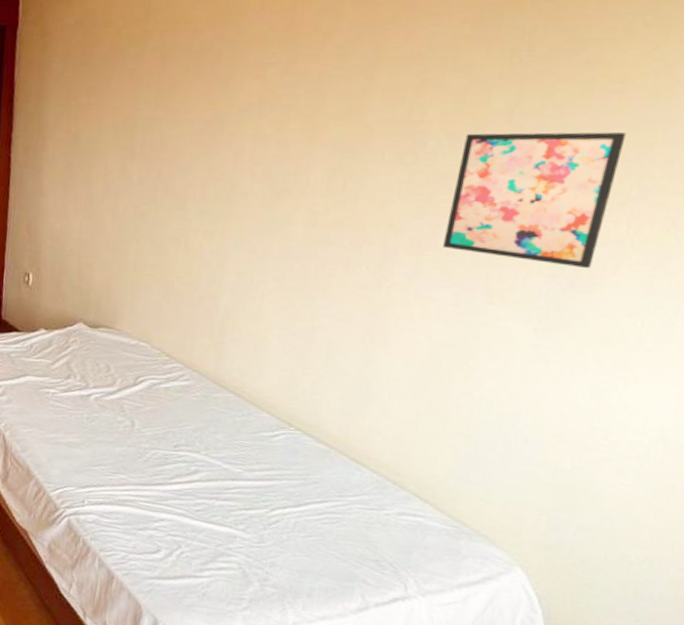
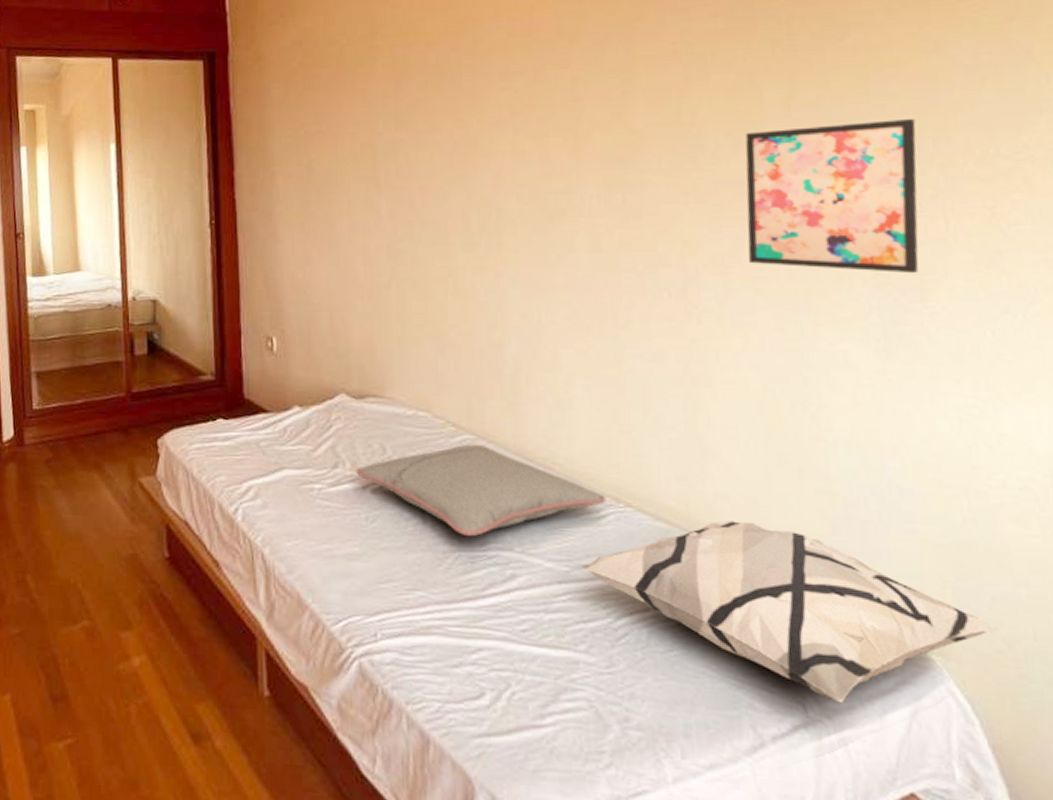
pillow: none [83,371,281,440] -> present [355,444,606,537]
decorative pillow: none [252,448,576,587] -> present [582,520,997,704]

